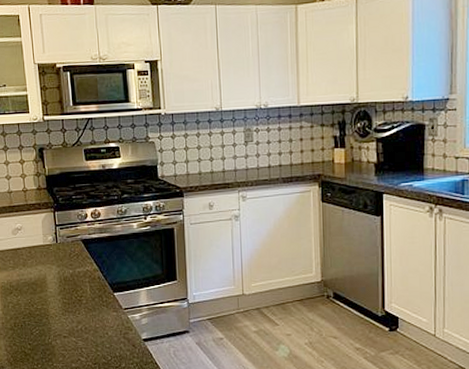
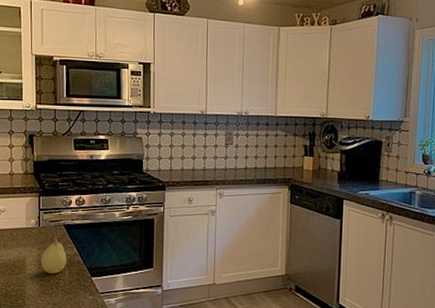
fruit: none [60,250,88,291] -> present [40,234,67,273]

